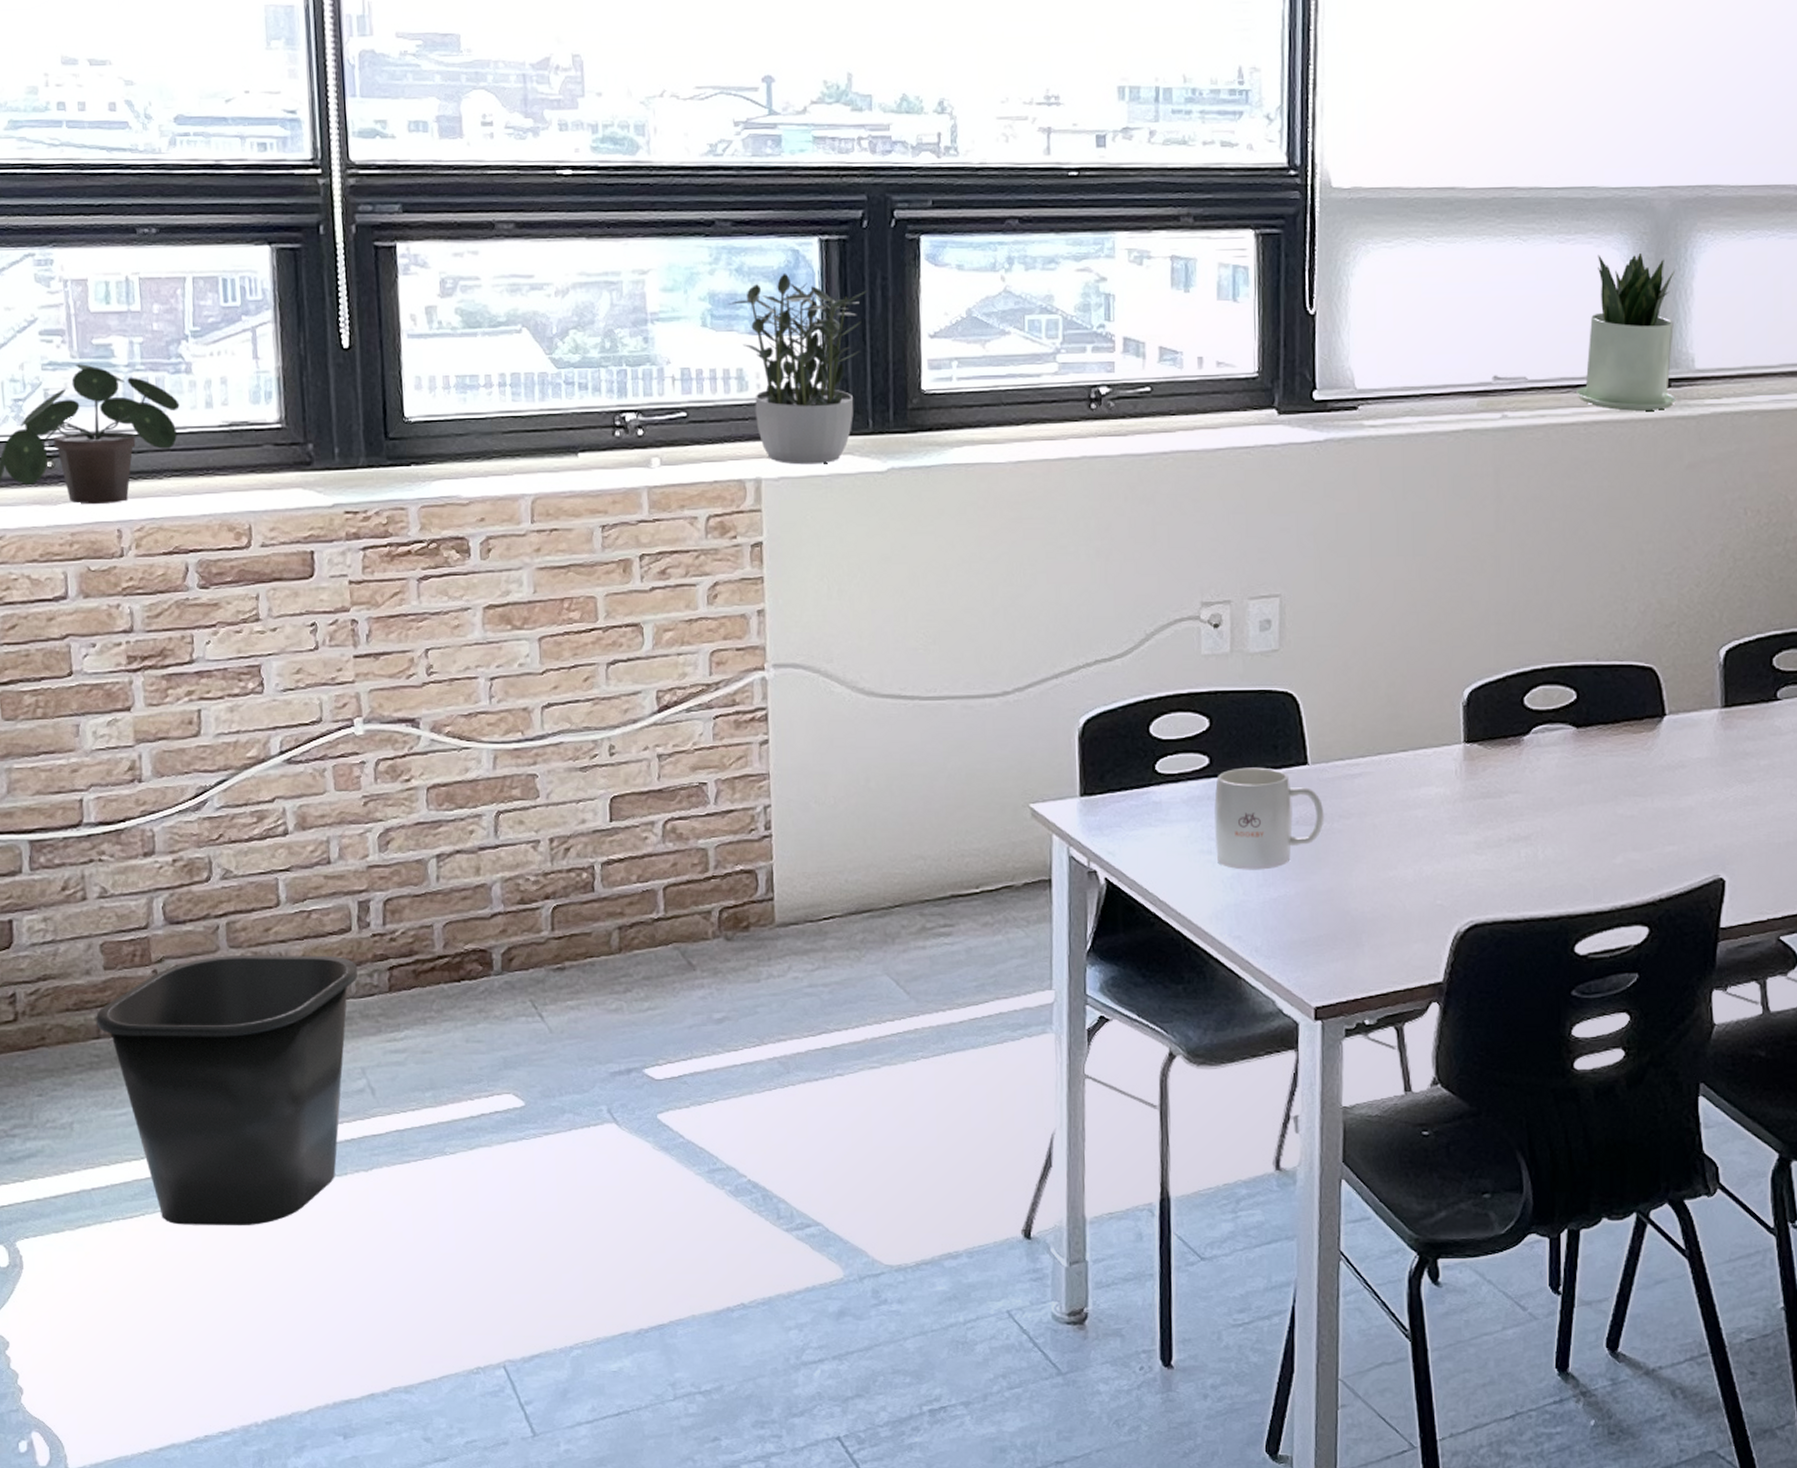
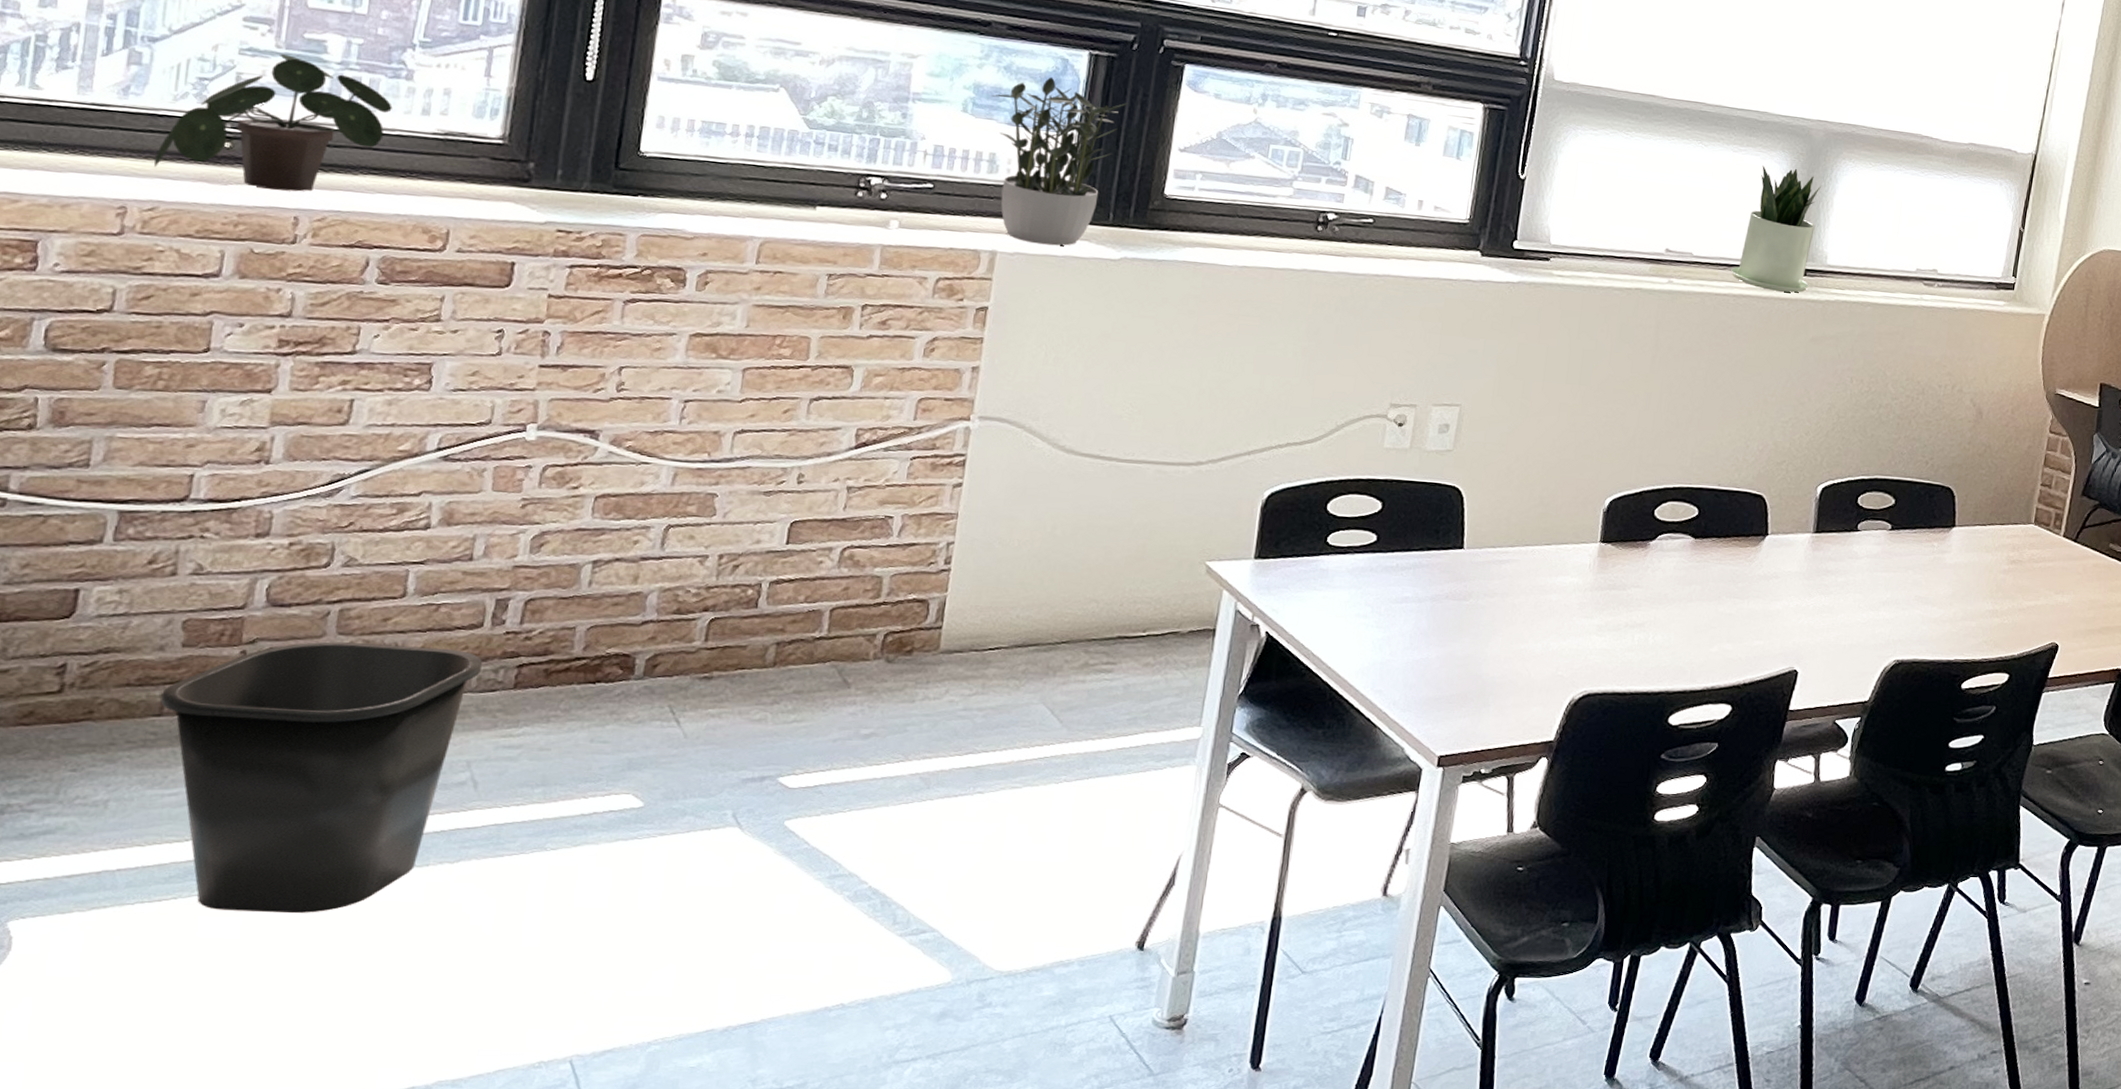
mug: present [1214,767,1324,870] -> none [1370,546,1472,635]

